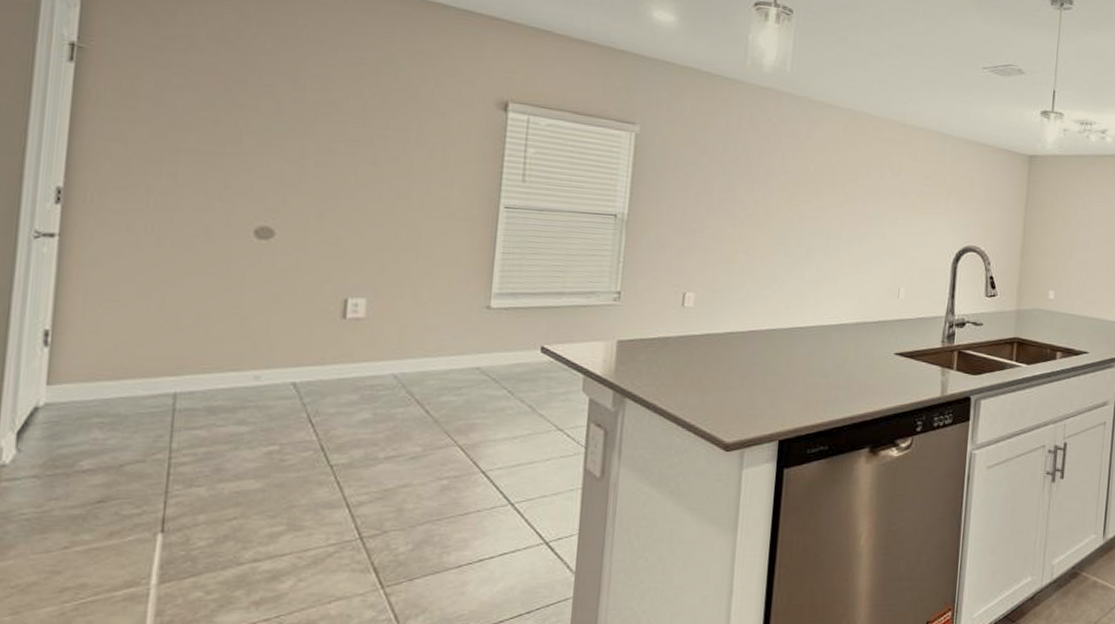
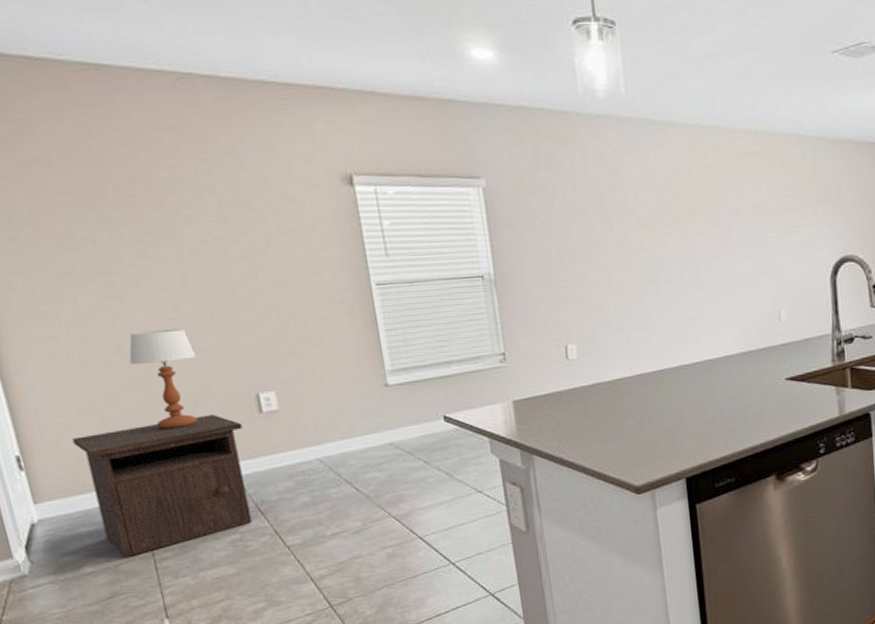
nightstand: none [118,313,319,457] -> present [72,414,252,557]
table lamp: none [213,218,291,324] -> present [129,328,198,430]

